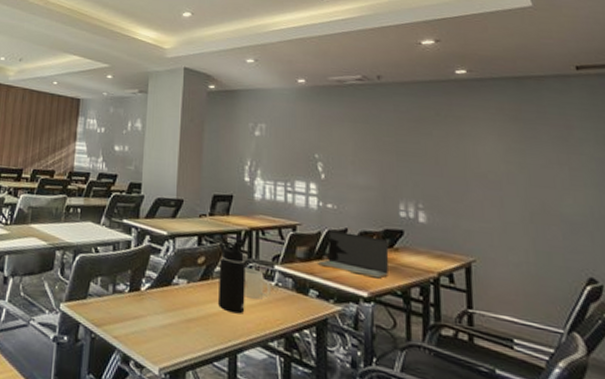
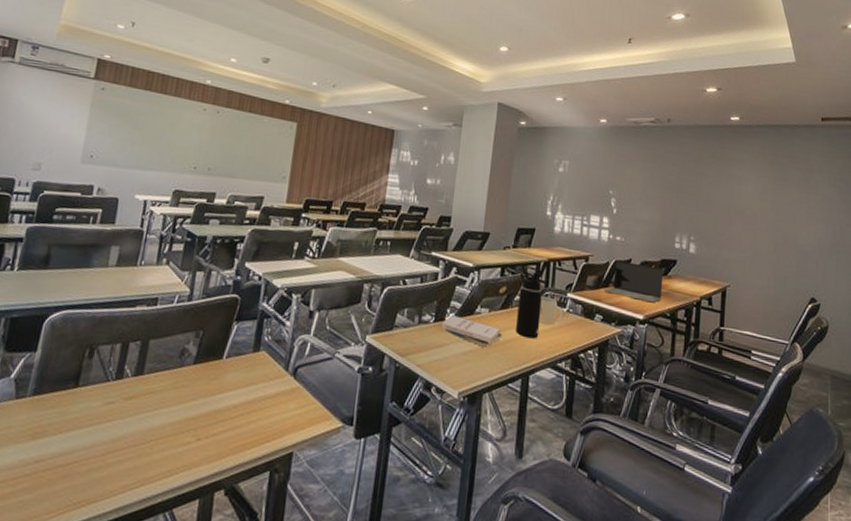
books: none [136,285,204,321] -> present [440,315,503,347]

